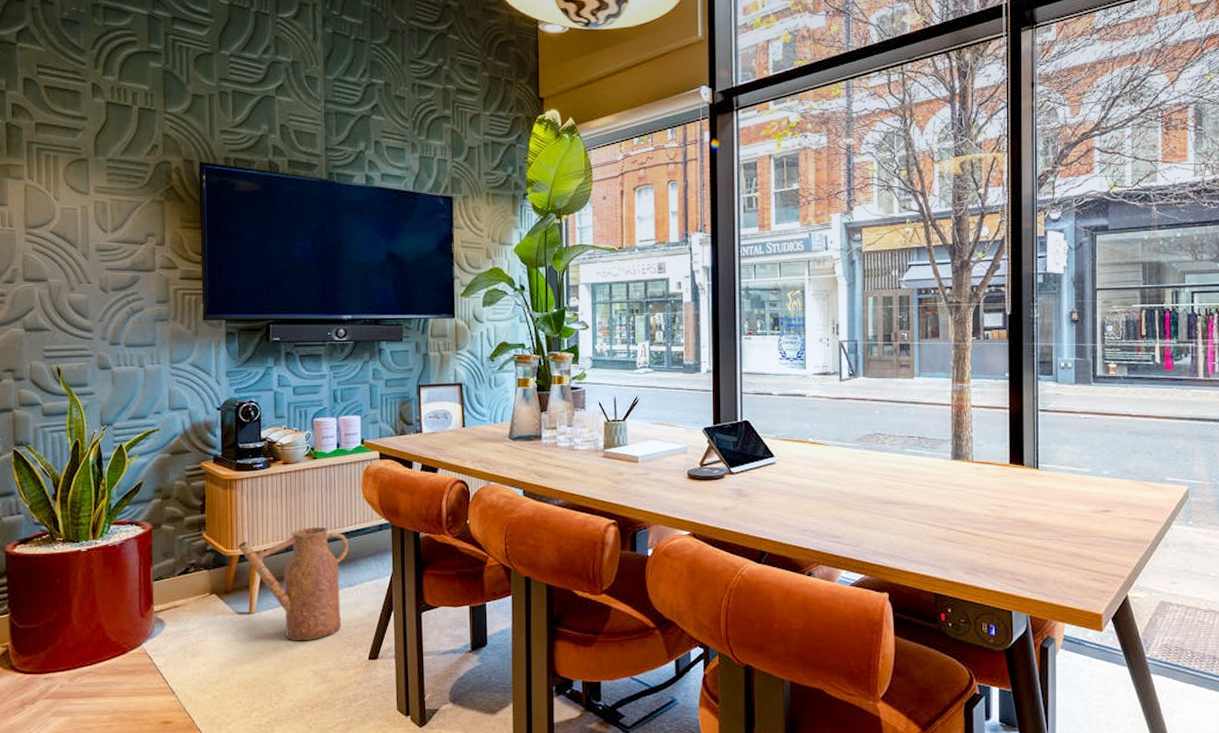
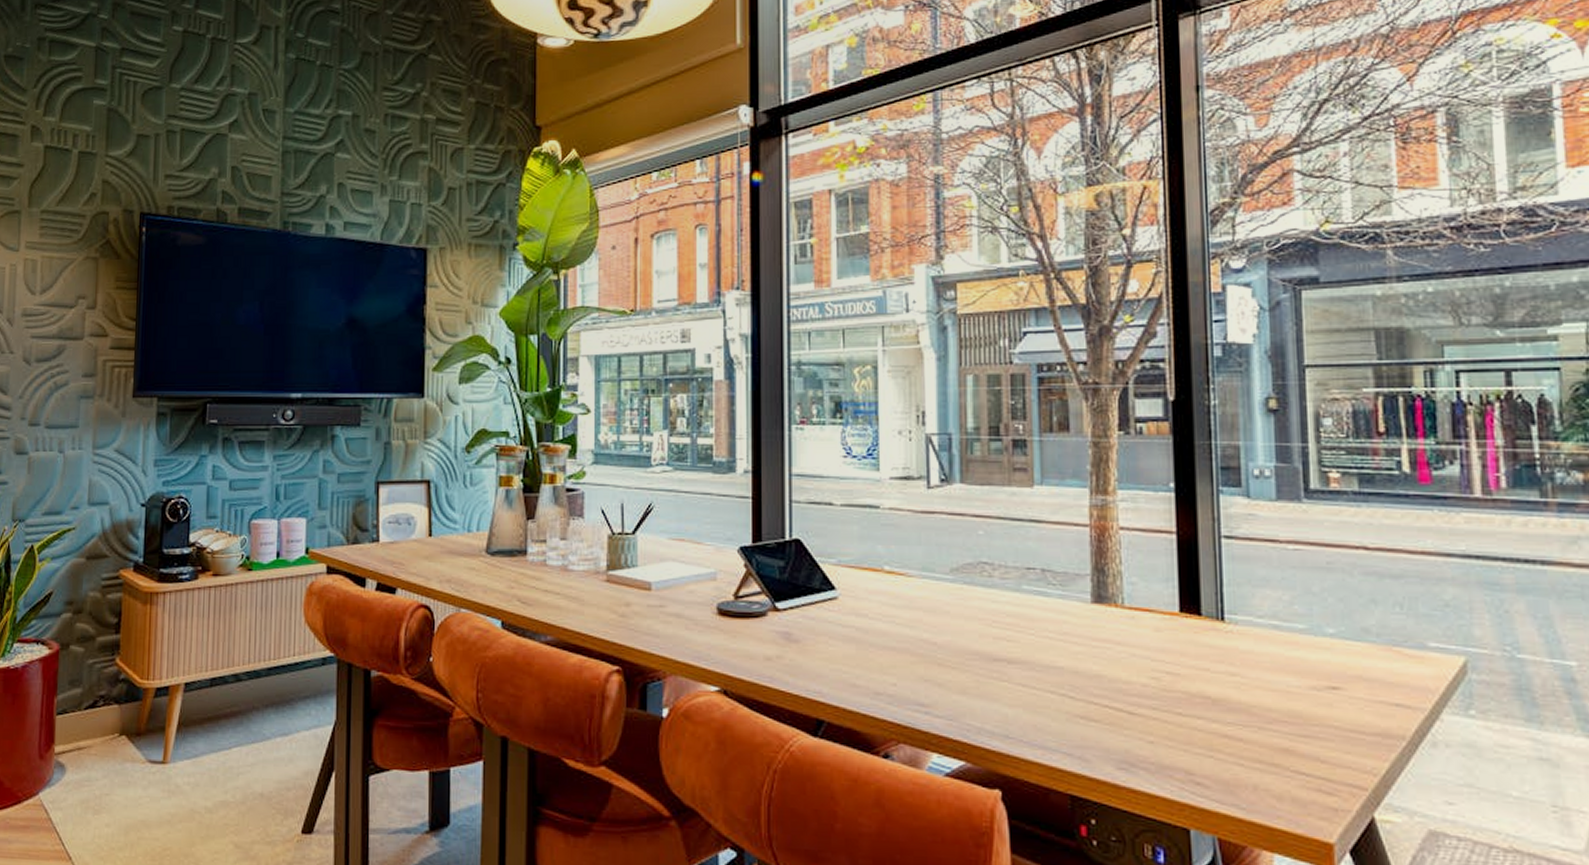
watering can: present [238,527,349,642] -> none [155,656,284,804]

